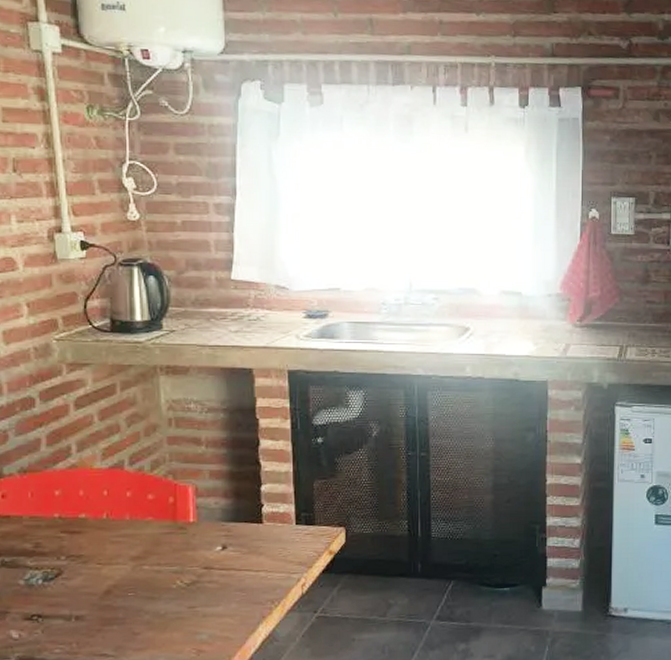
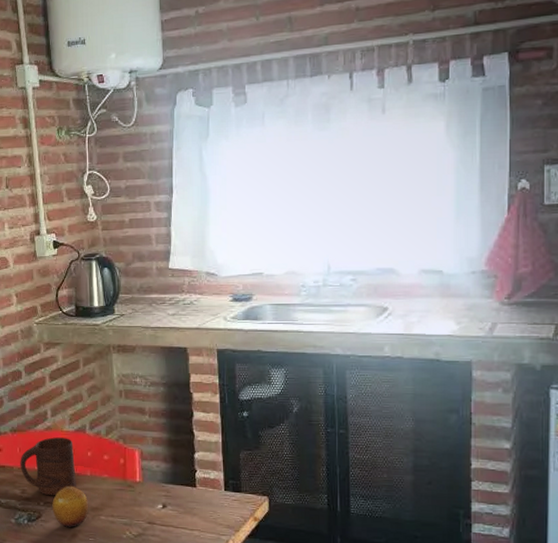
cup: none [32,476,111,548] -> present [20,437,76,496]
fruit: none [78,533,128,584] -> present [52,485,89,528]

